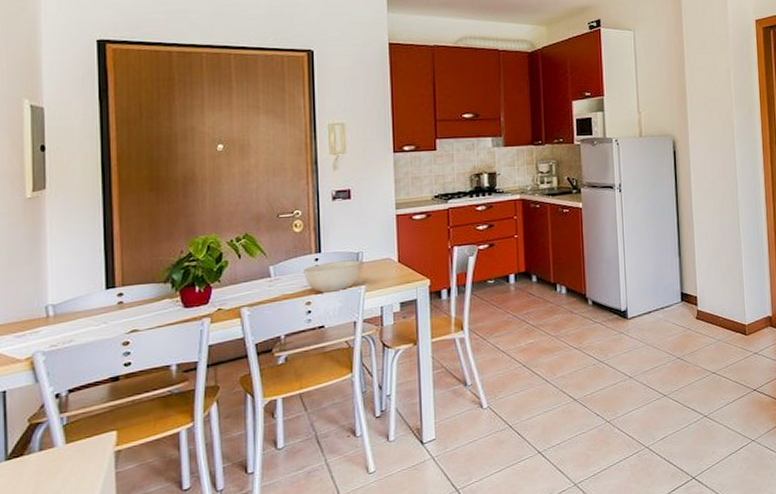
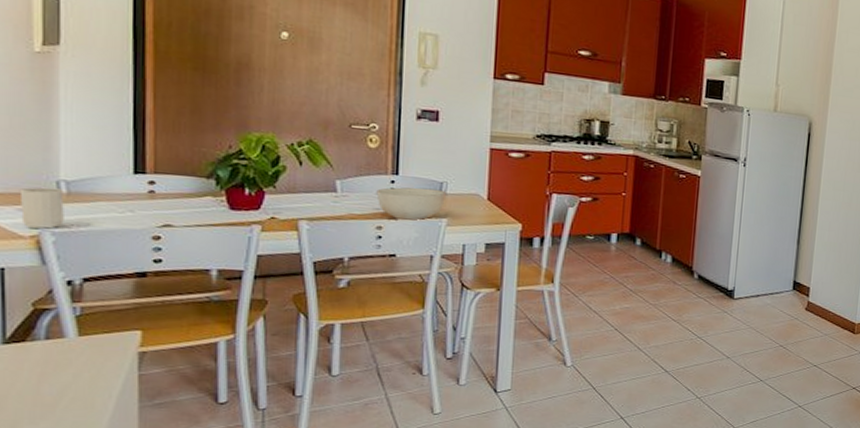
cup: none [16,312,52,352] -> present [19,187,64,230]

